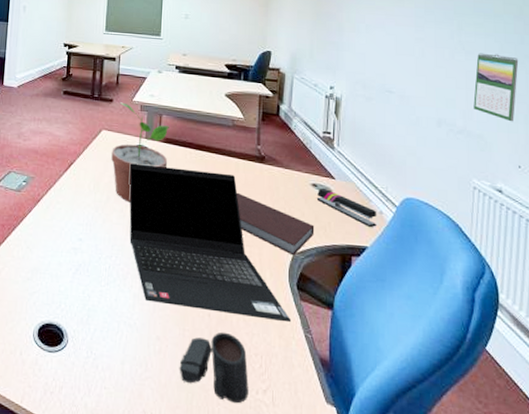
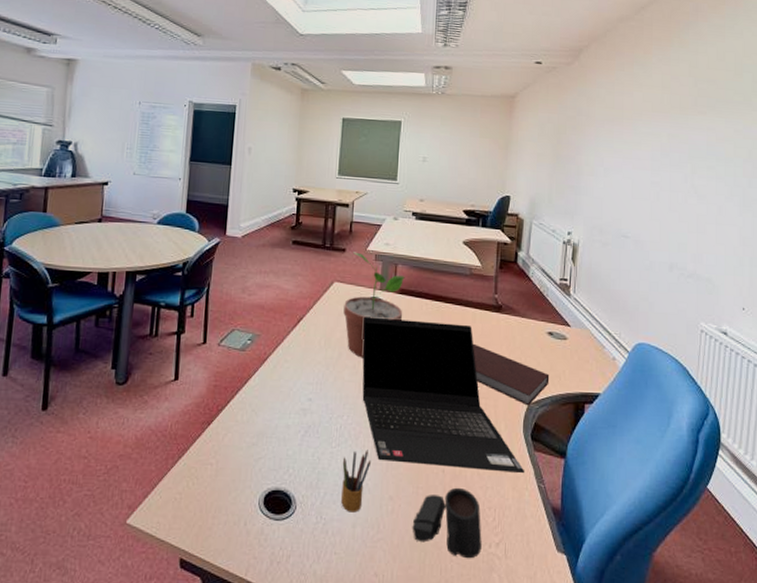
pencil box: none [110,290,139,350] -> present [341,449,372,513]
stapler: present [316,187,376,228] -> none [552,336,609,375]
calendar: present [473,53,519,122] -> none [703,196,746,265]

